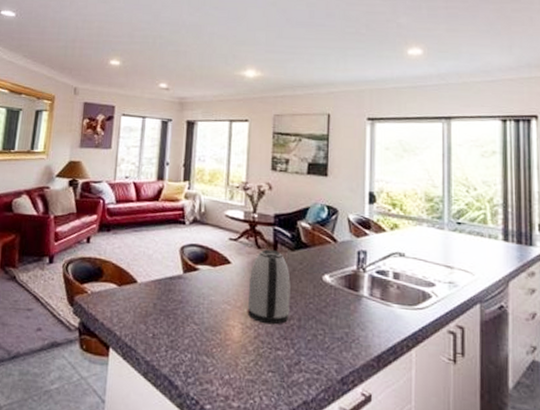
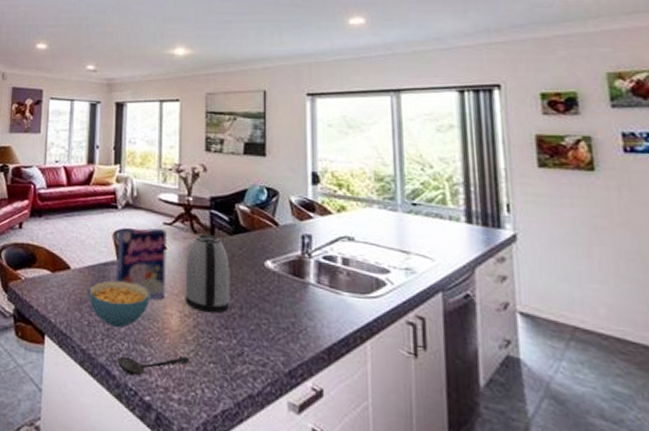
cereal bowl: none [155,294,213,340] -> present [89,280,149,328]
spoon: none [180,365,250,385] -> present [117,355,190,376]
cereal box: none [181,243,233,313] -> present [116,228,168,300]

